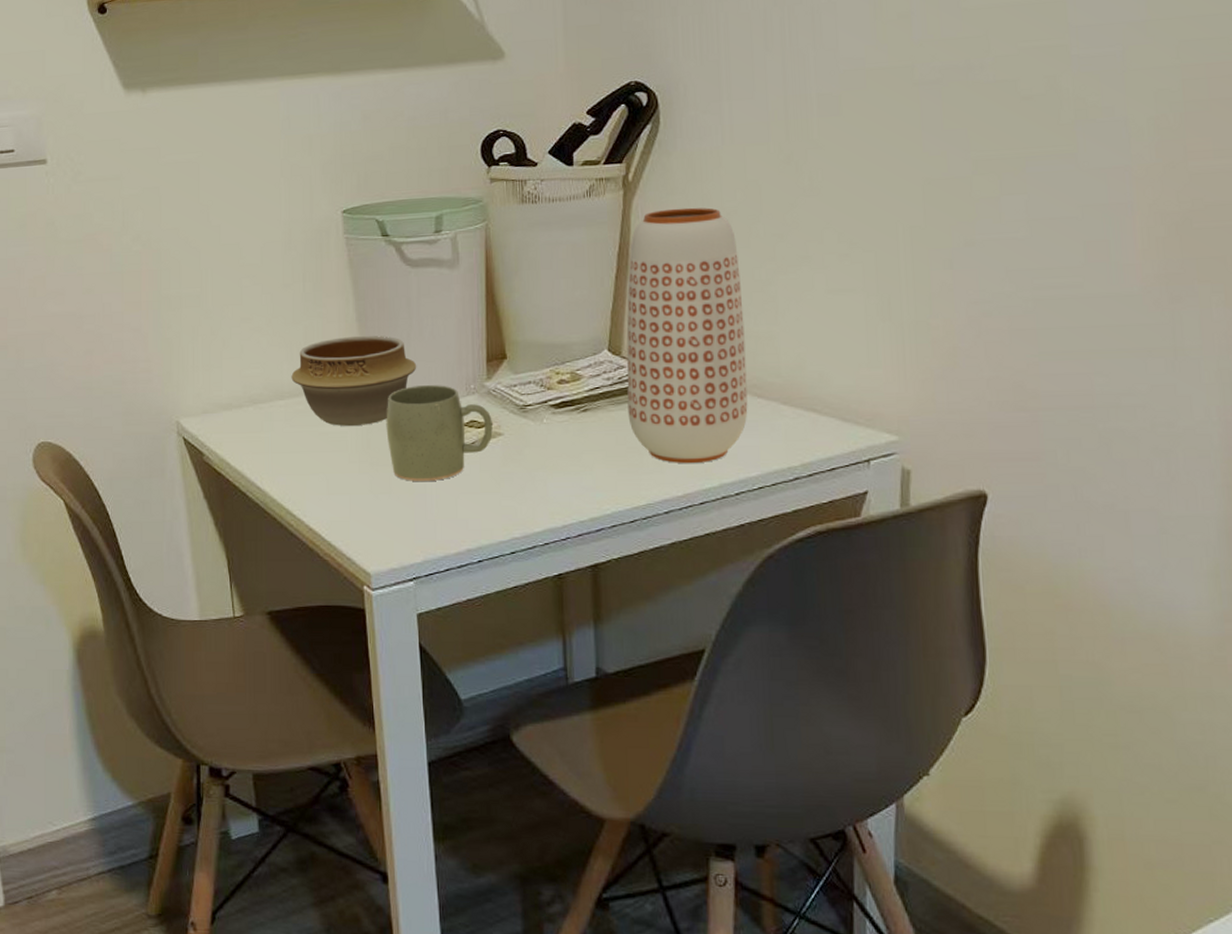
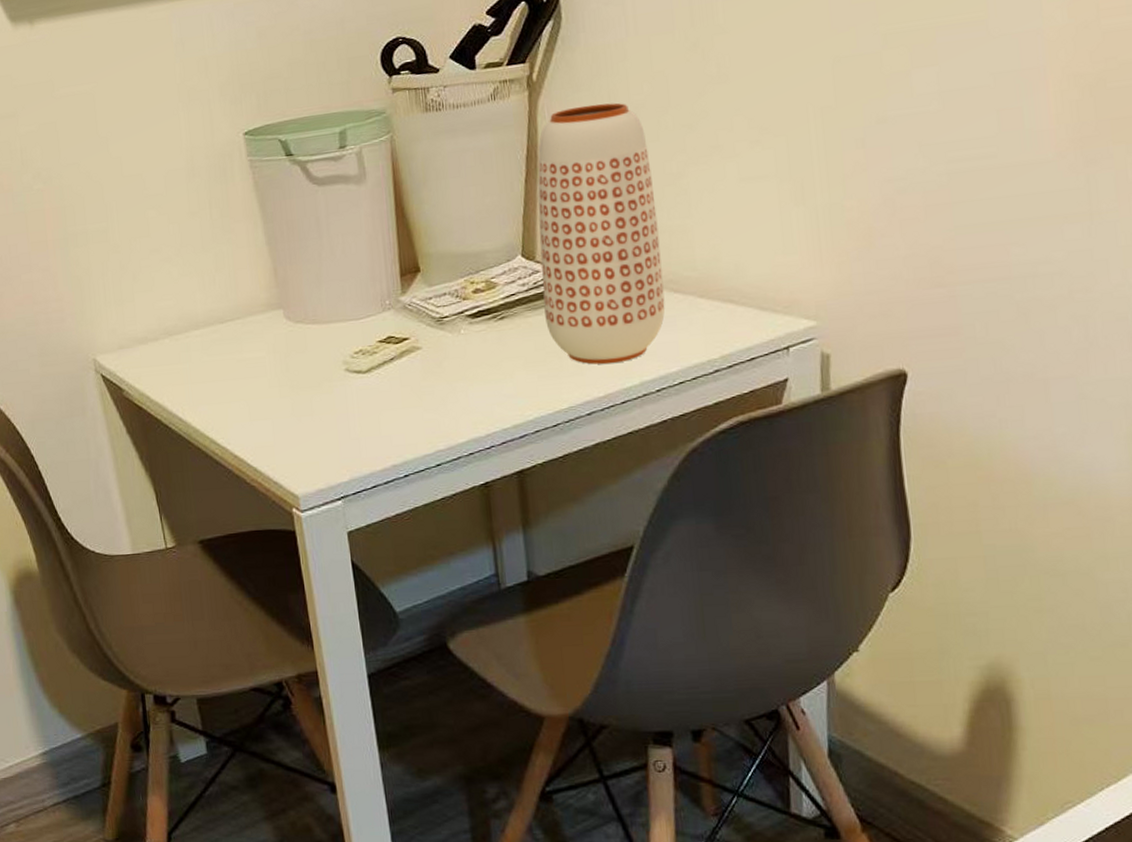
bowl: present [291,335,417,427] -> none [204,257,331,352]
mug: present [386,385,493,481] -> none [302,303,411,402]

